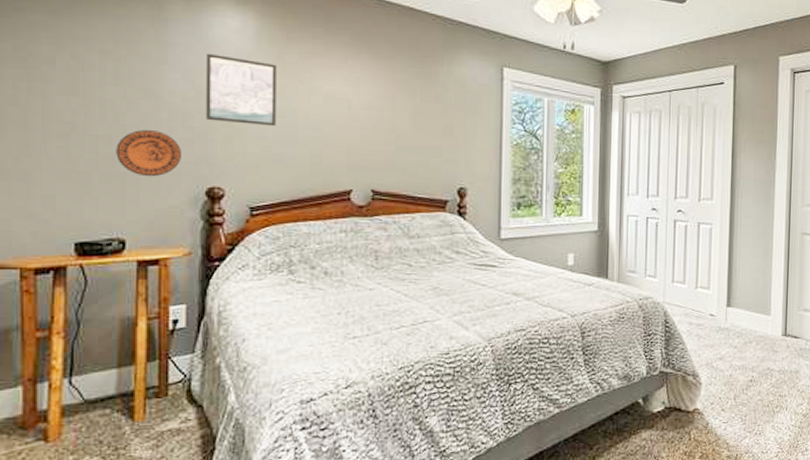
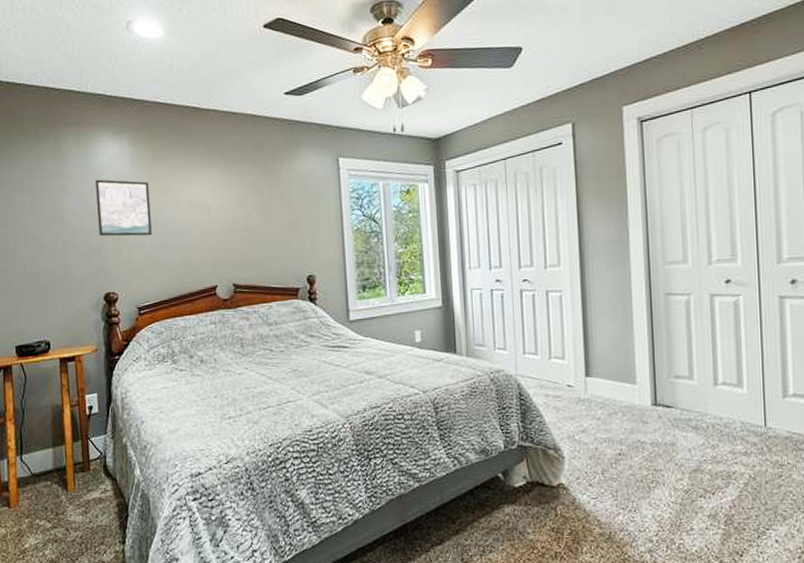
decorative plate: present [116,129,183,177] -> none [37,248,85,288]

